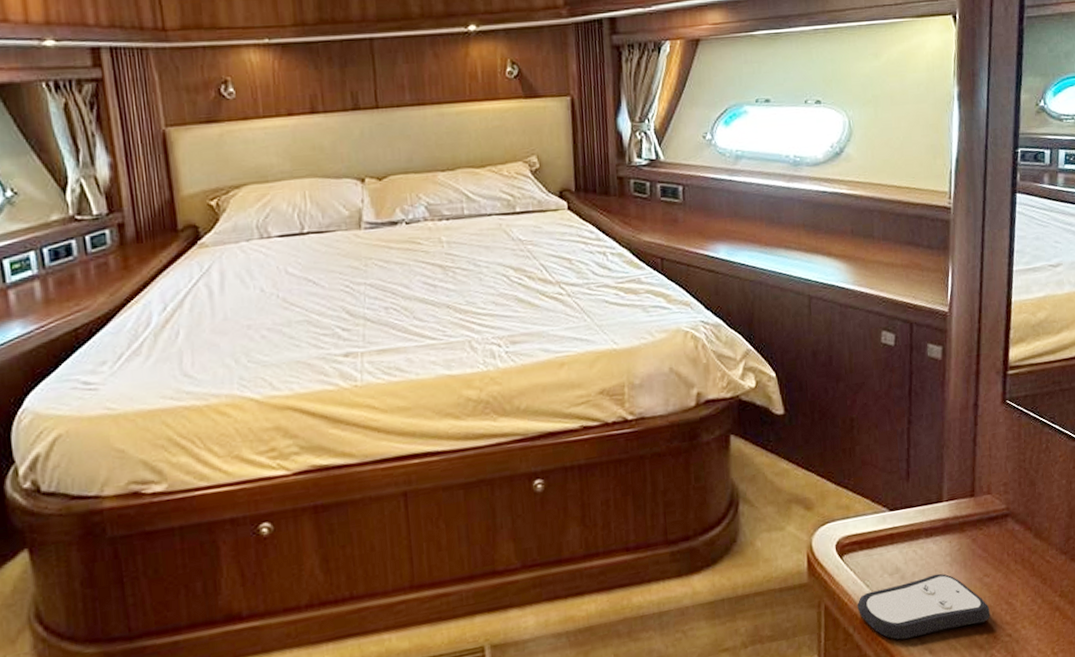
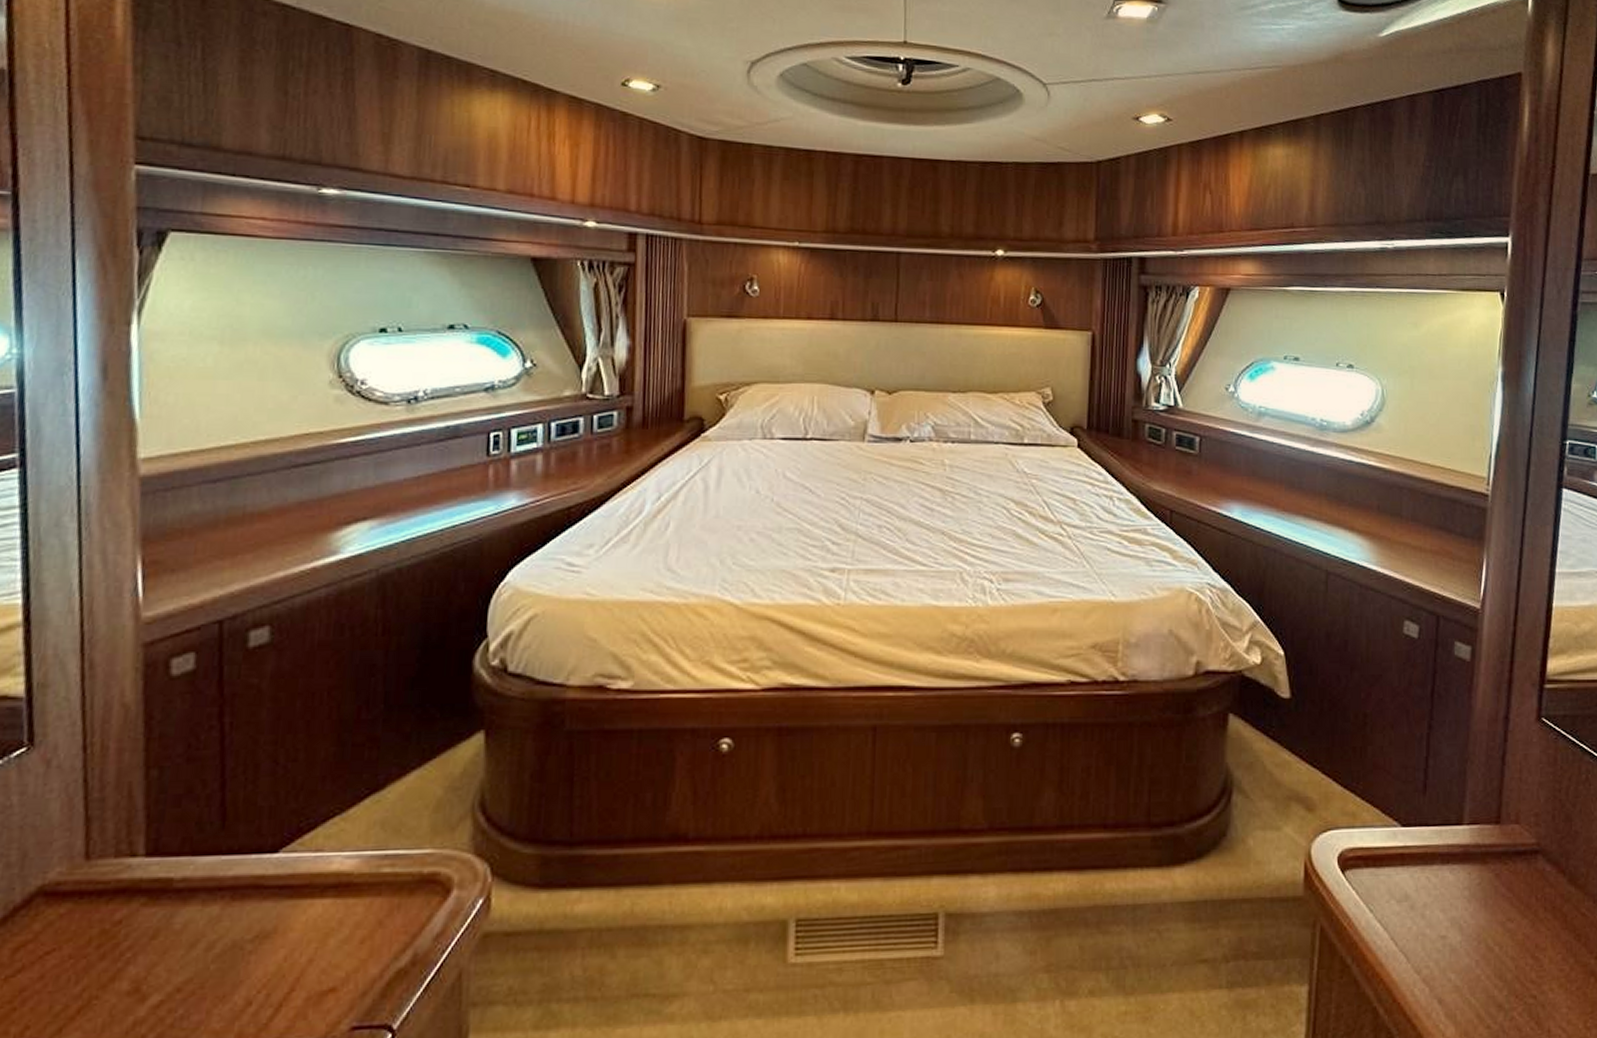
remote control: present [857,573,990,640] -> none [1358,909,1512,981]

